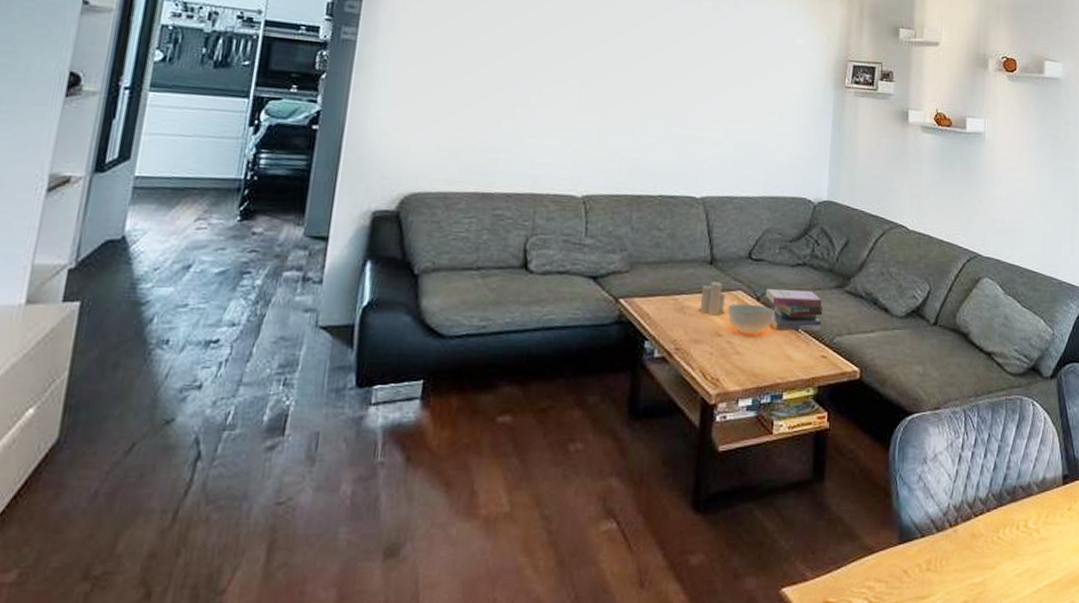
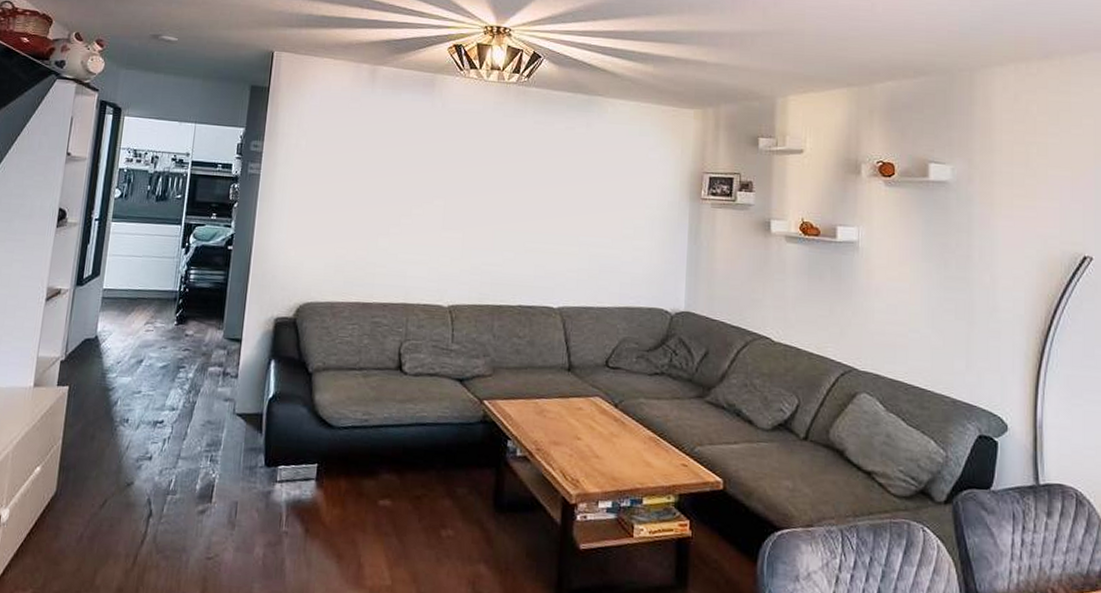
candle: present [699,280,726,317] -> none [558,386,584,421]
bowl: present [727,303,775,335] -> none [586,409,633,440]
books: present [765,288,823,331] -> none [623,395,683,439]

